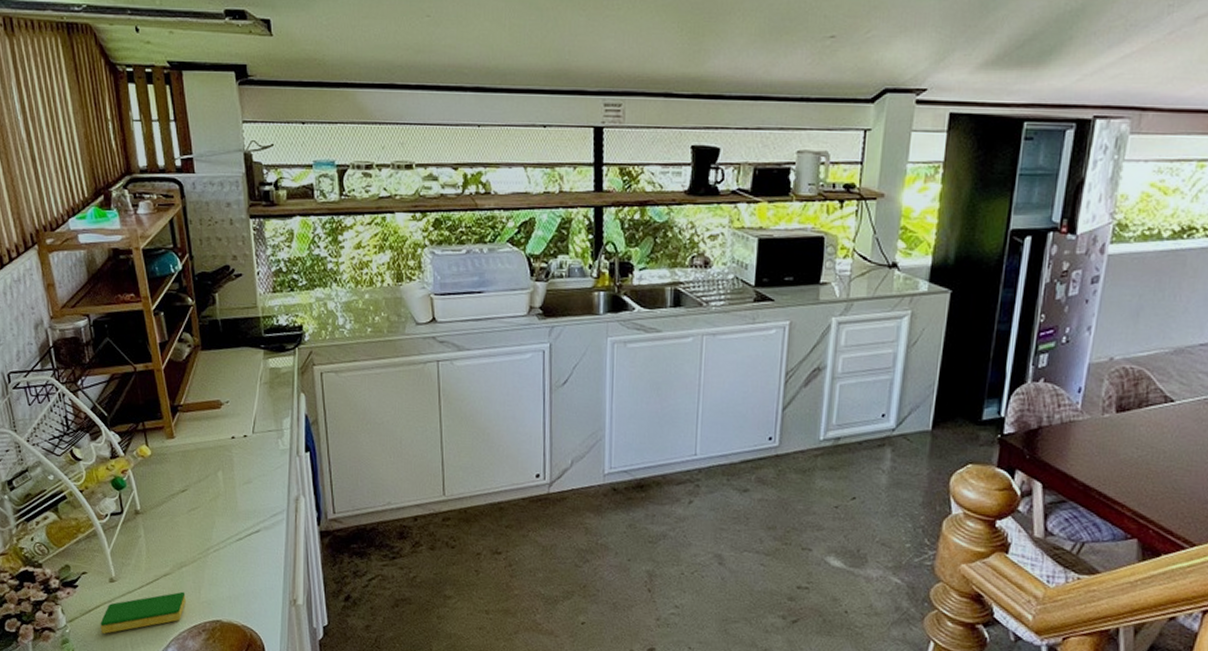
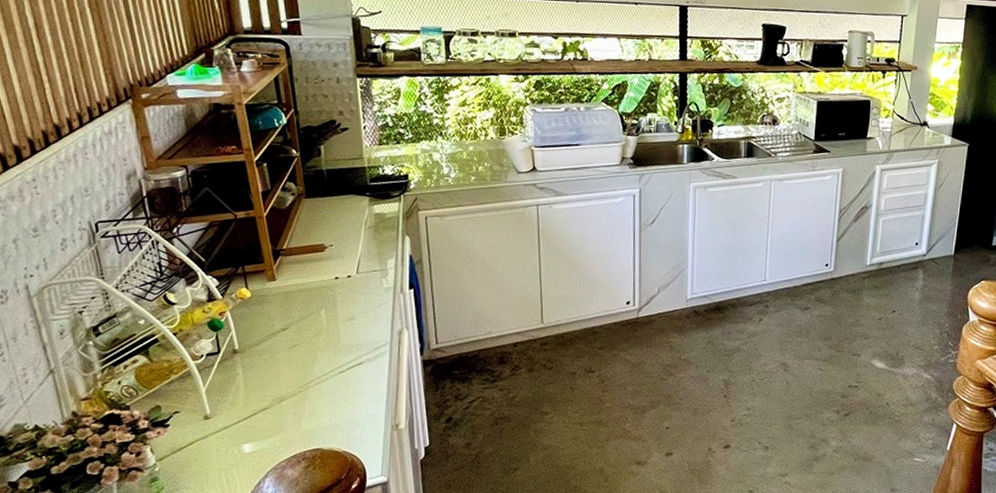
dish sponge: present [100,591,186,634] -> none [193,424,285,469]

